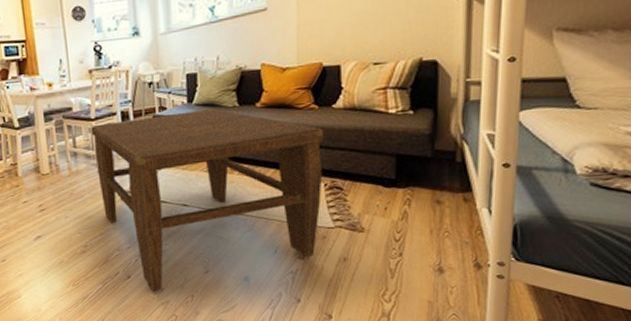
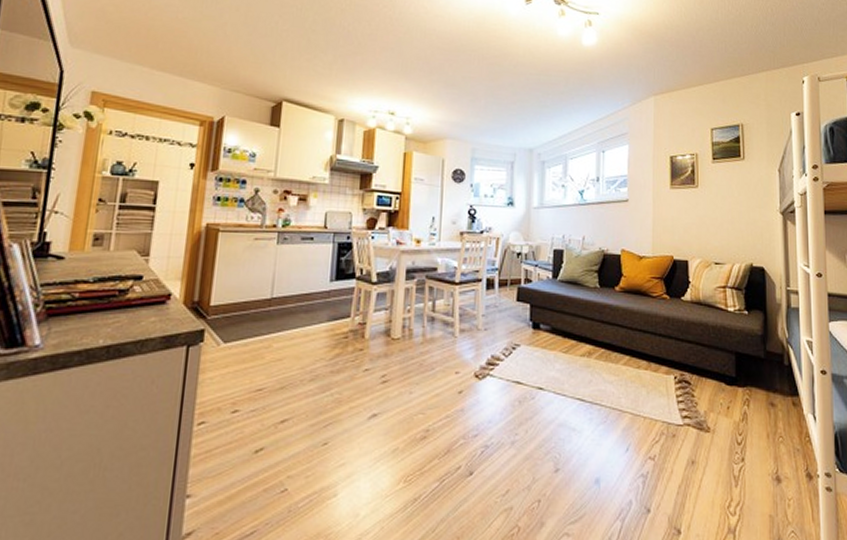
coffee table: present [90,108,325,292] -> none [453,286,675,494]

